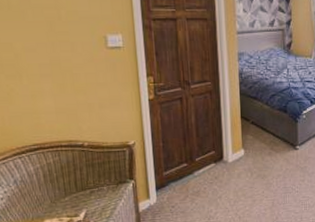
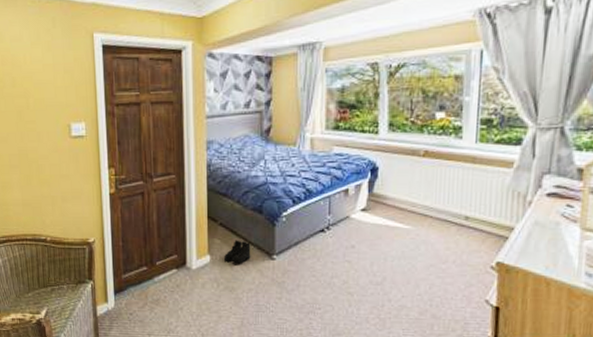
boots: none [256,135,278,154] -> present [224,240,251,263]

